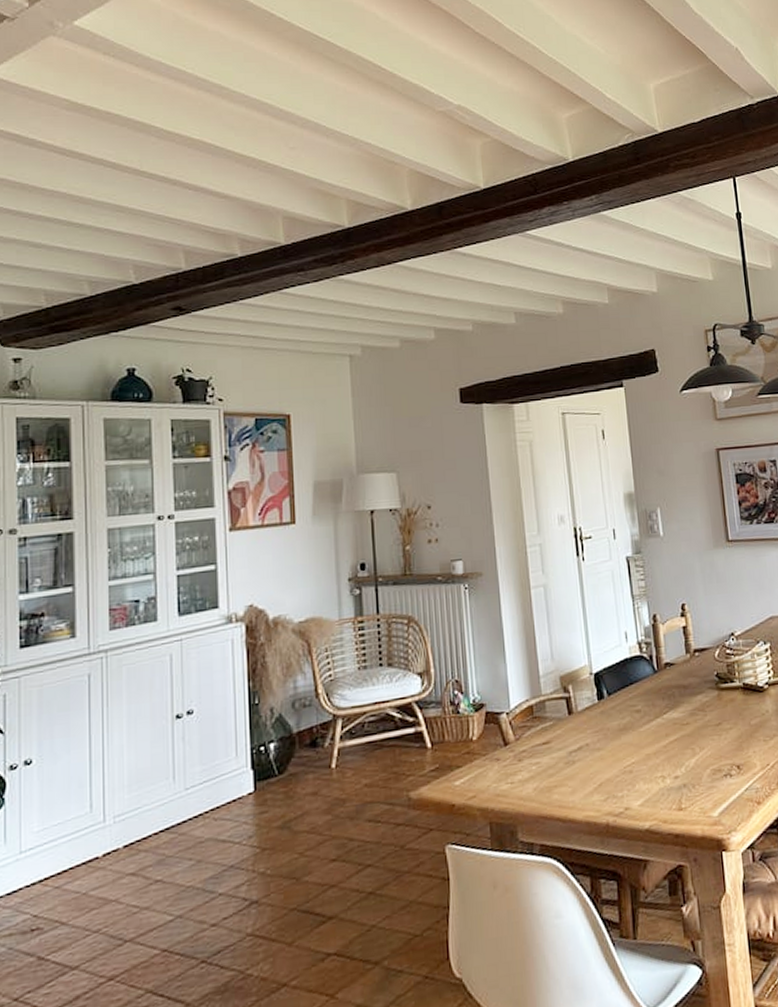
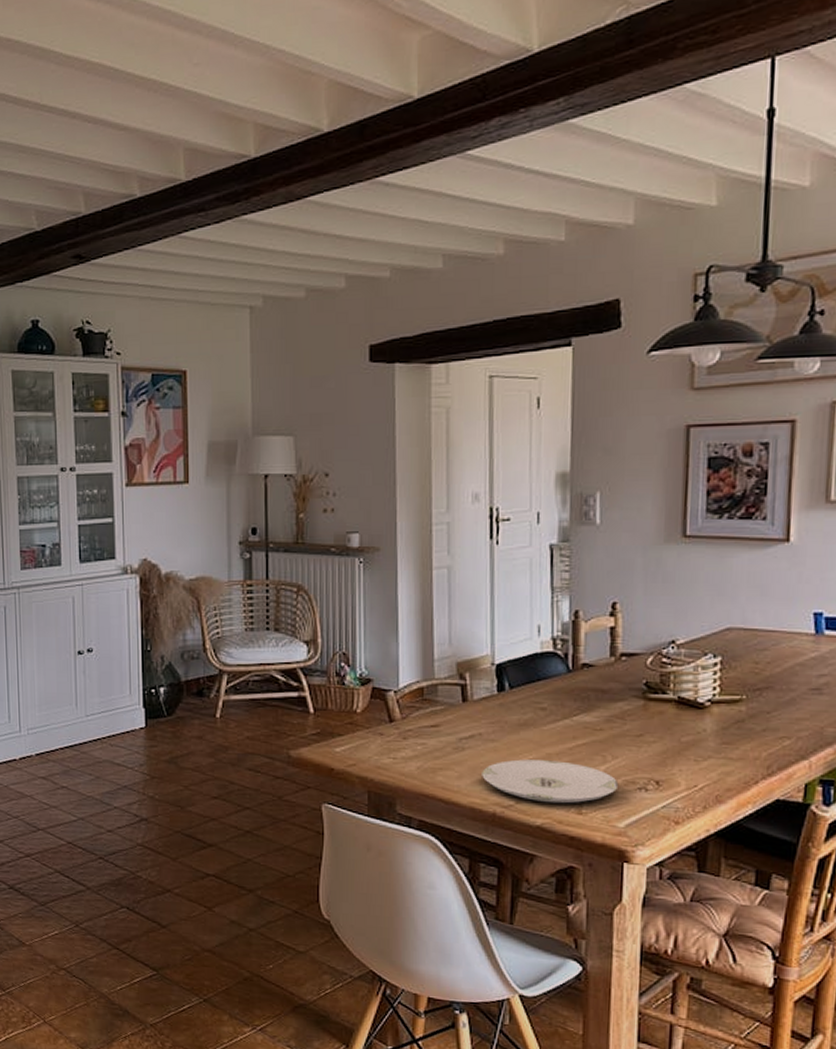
plate: none [592,759,709,805] -> present [482,759,619,804]

